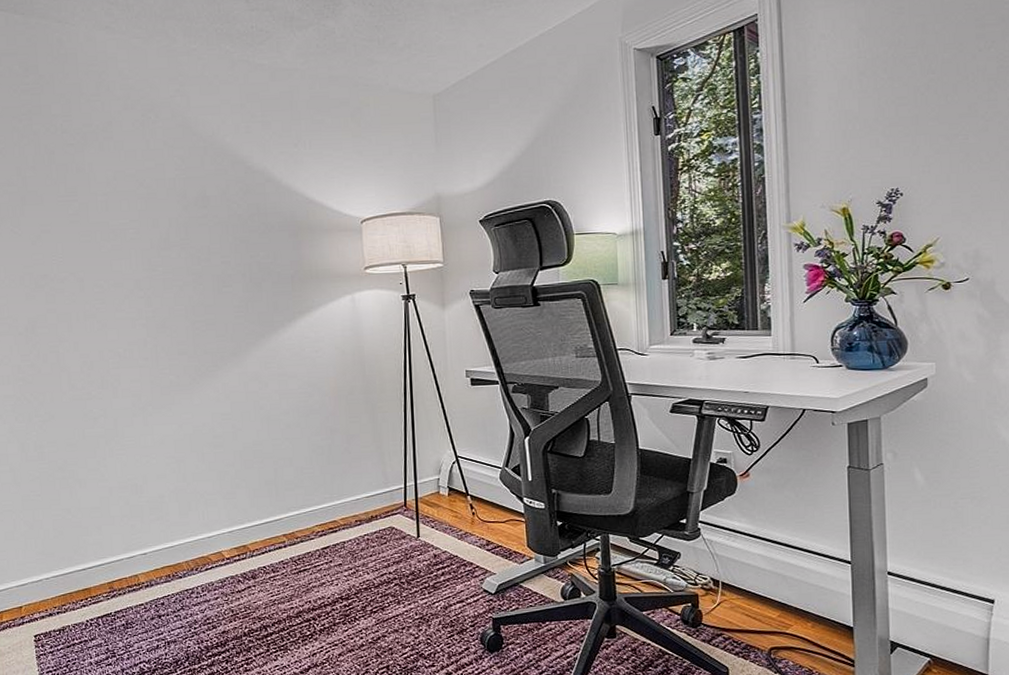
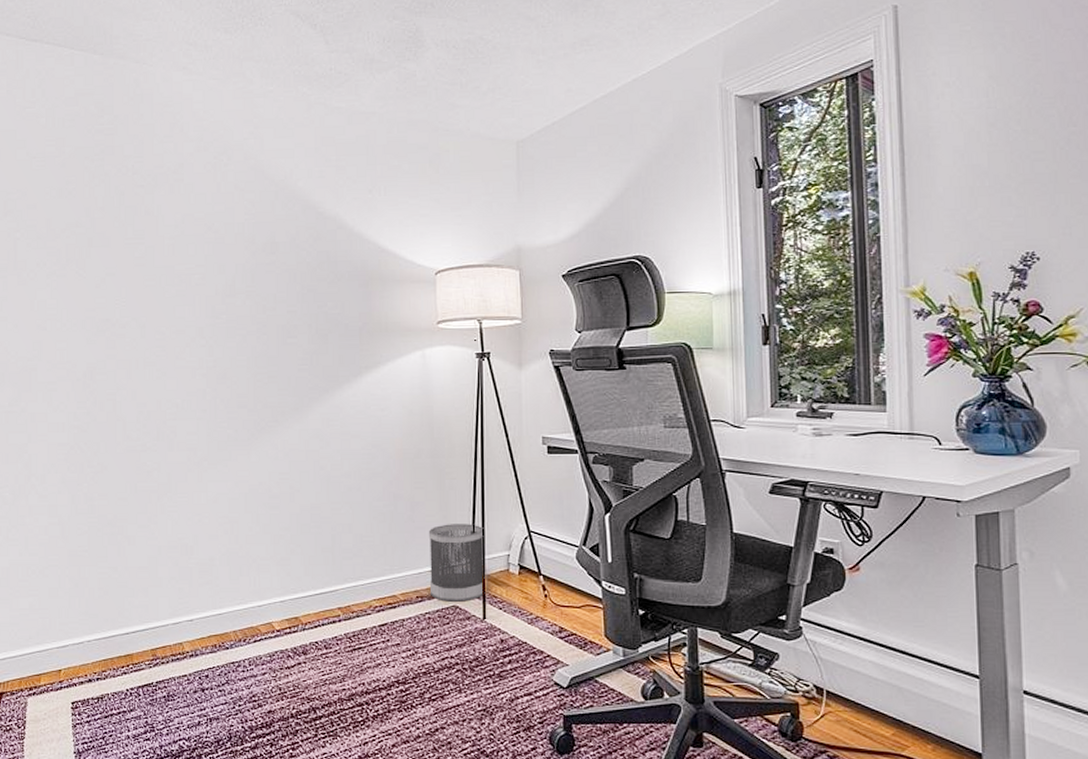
wastebasket: none [364,452,418,524] -> present [428,524,485,602]

